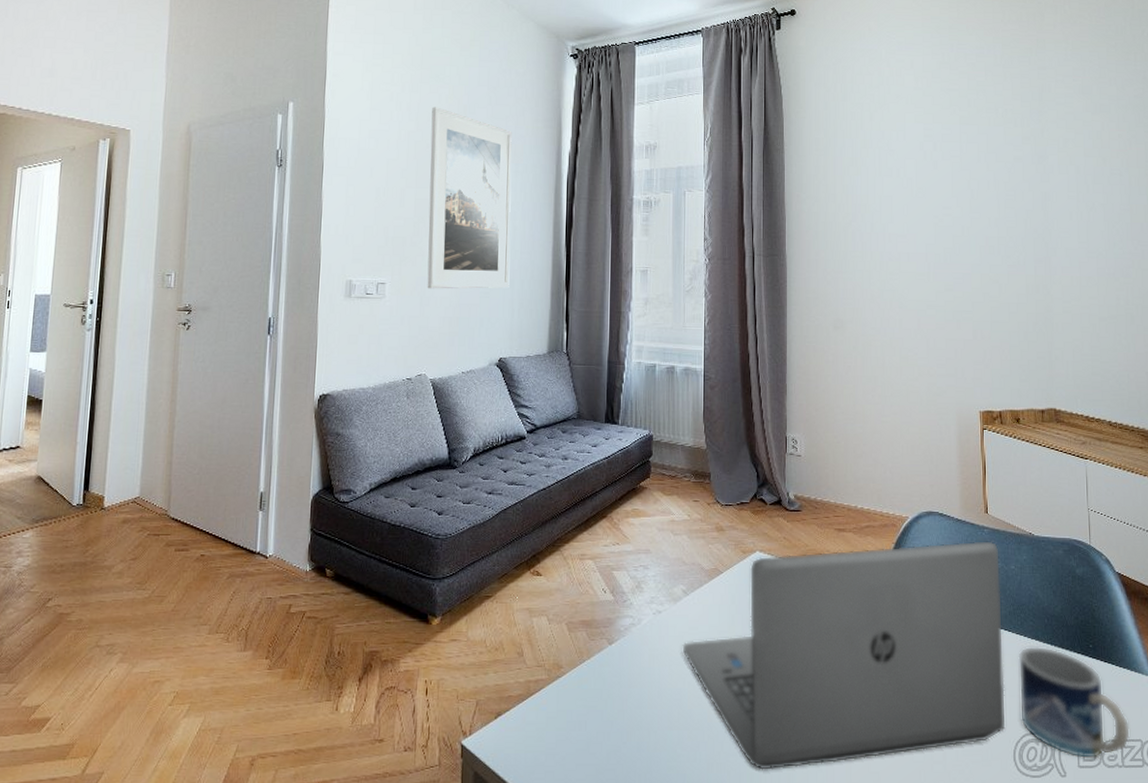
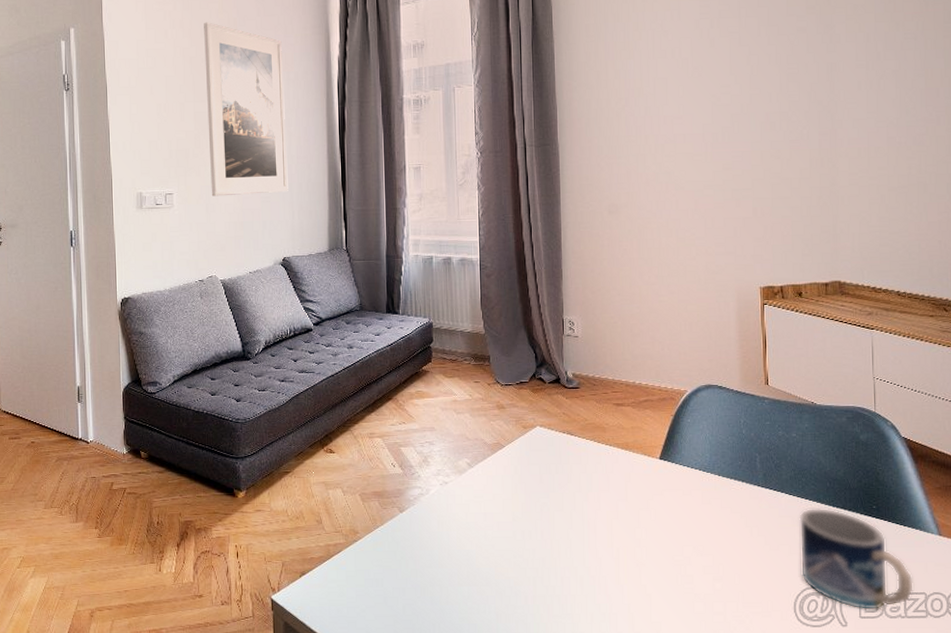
laptop: present [682,541,1006,770] -> none [469,411,786,620]

